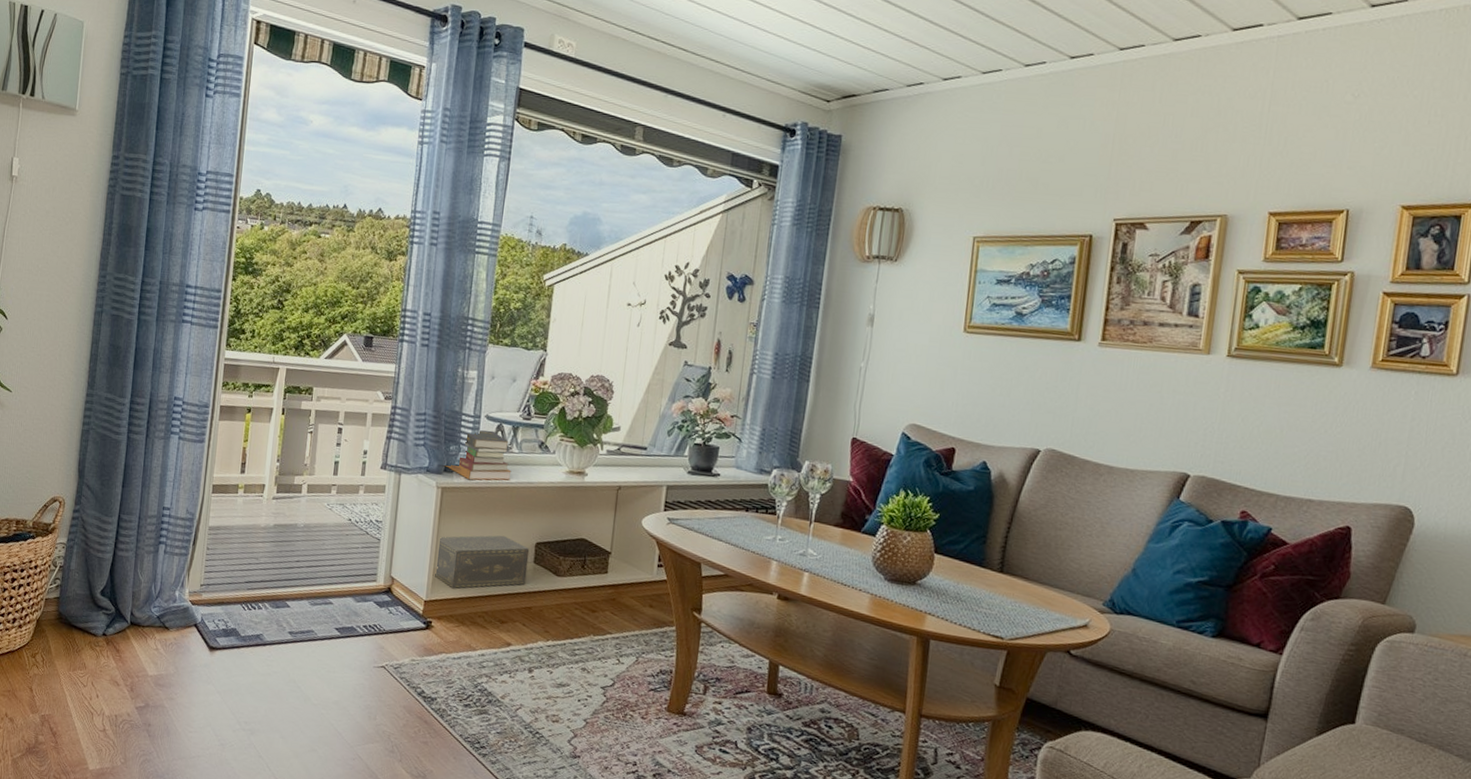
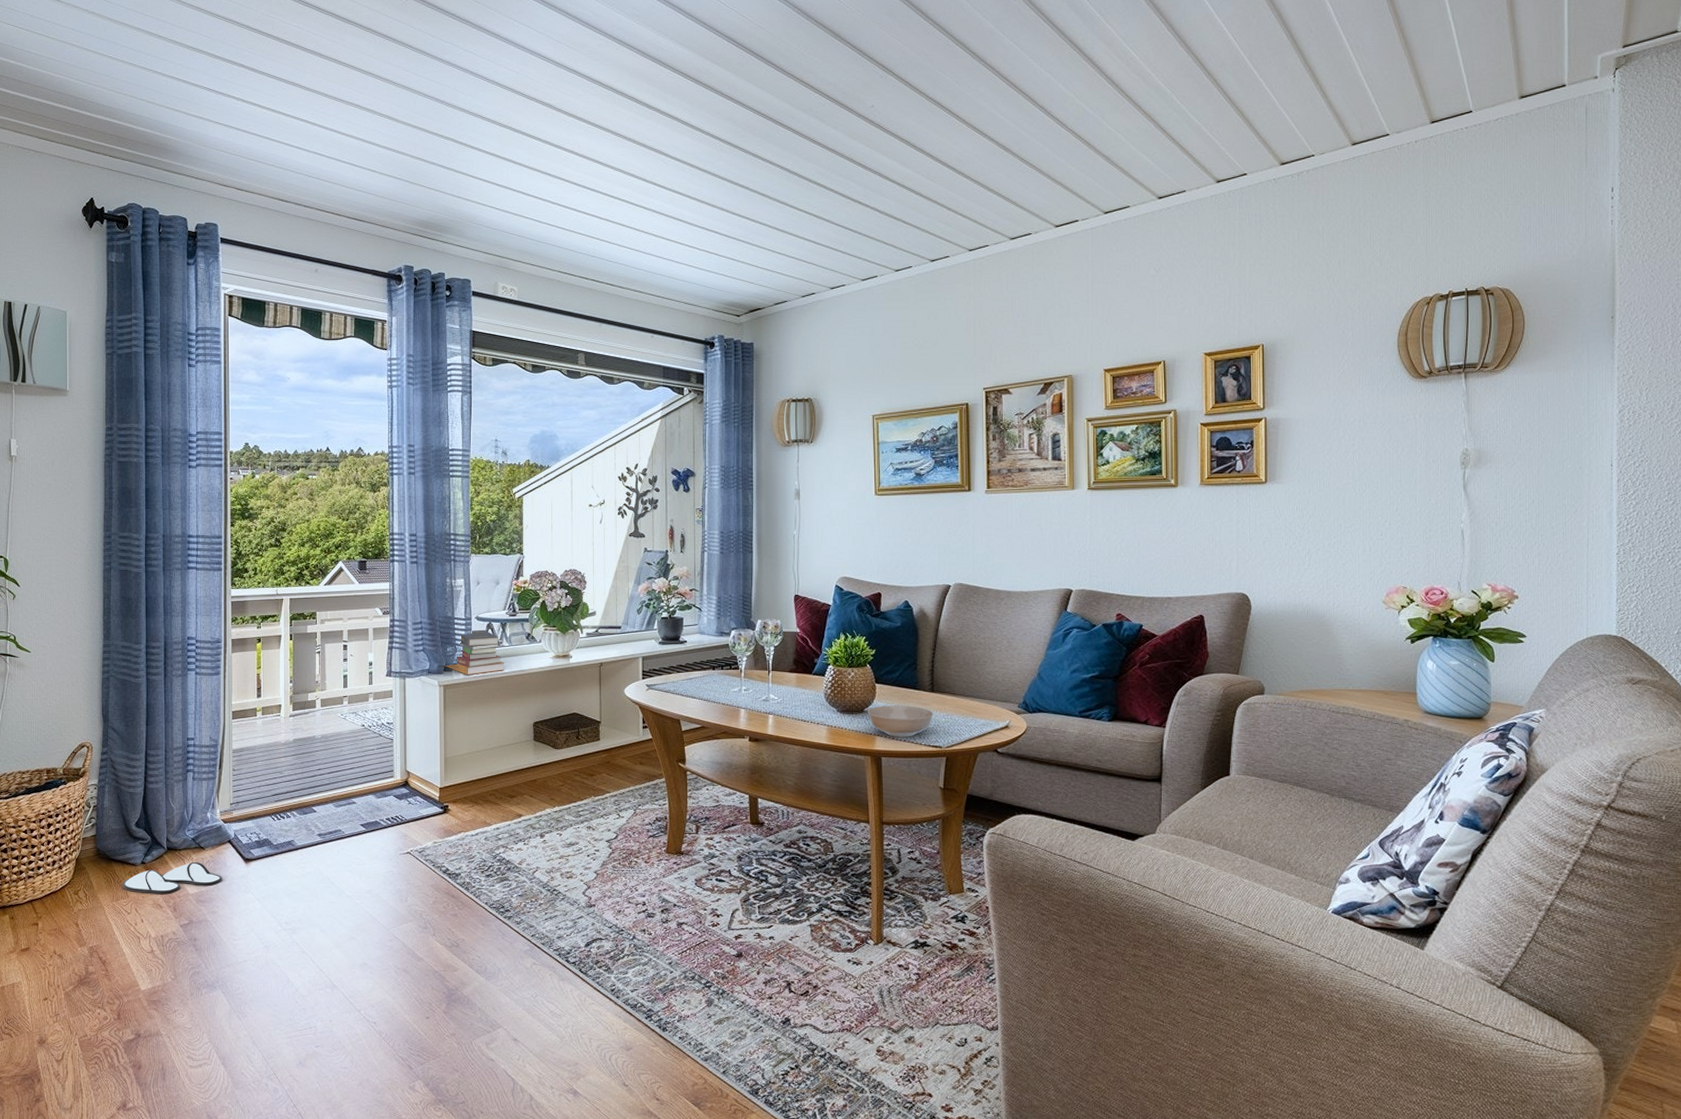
slippers: none [80,641,184,672] -> present [122,861,223,895]
decorative box: present [432,535,530,589] -> none [444,720,529,774]
bowl: none [919,579,1000,622] -> present [867,705,934,737]

